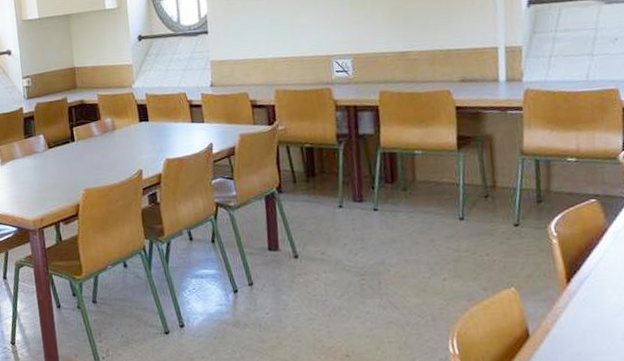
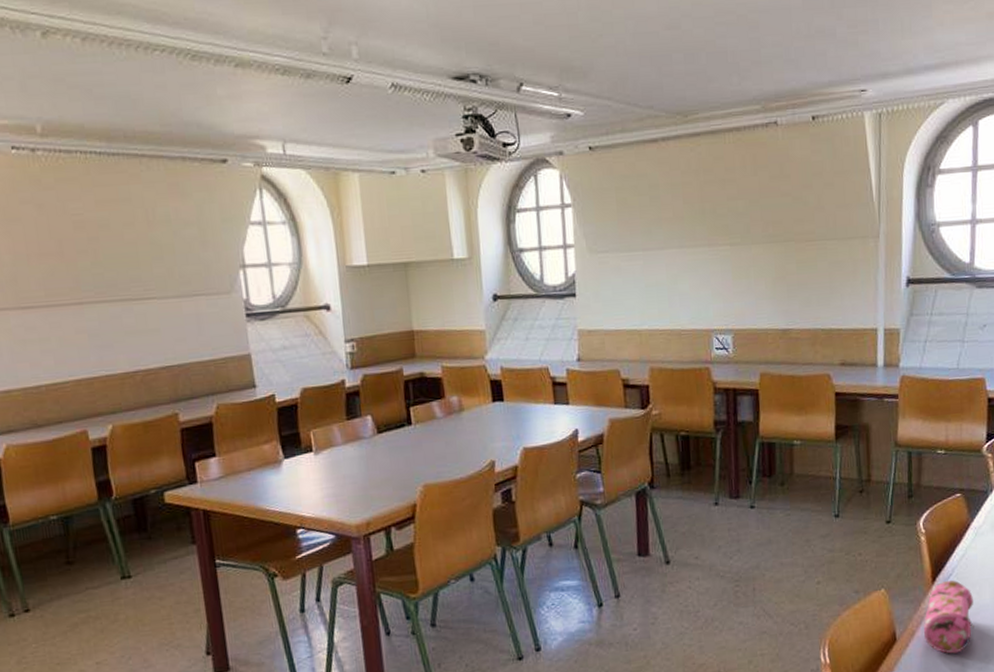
pencil case: none [559,281,617,353] -> present [924,580,974,654]

